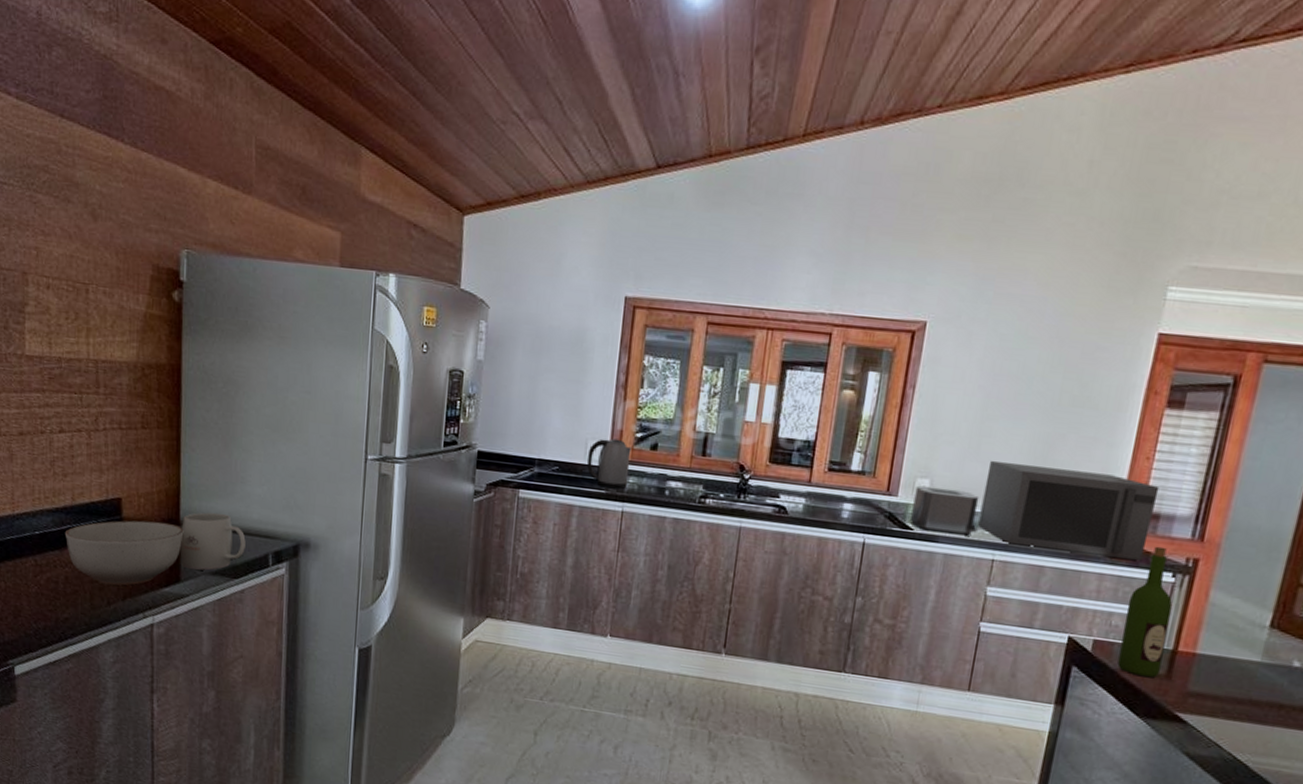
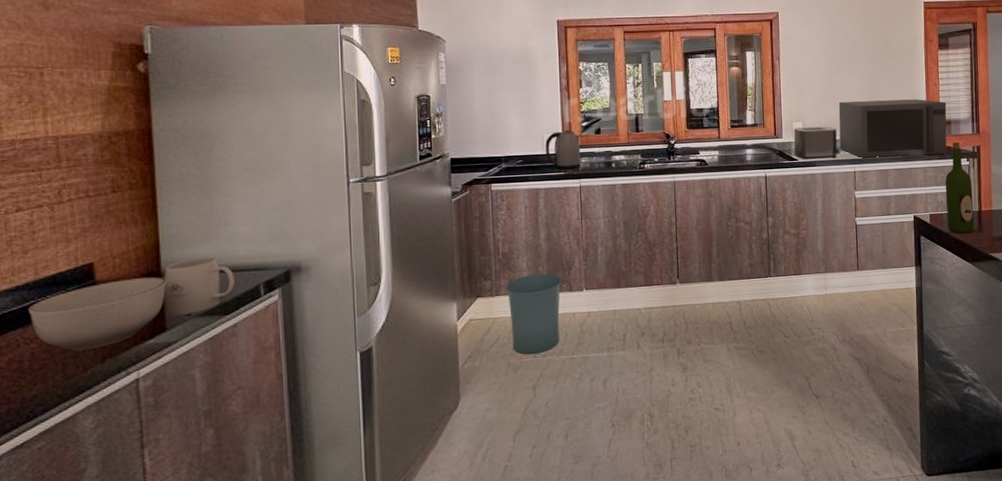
waste bin: none [518,604,585,697] -> present [506,273,562,354]

